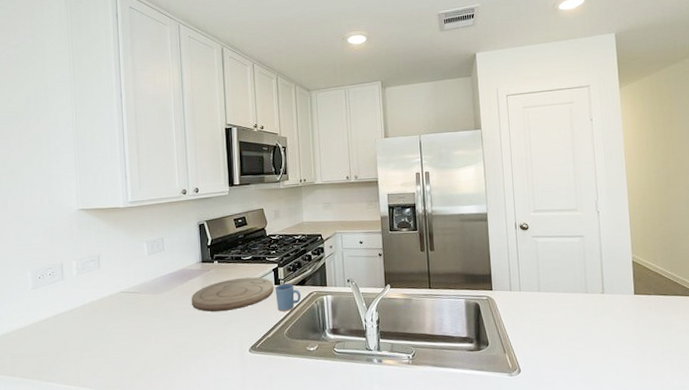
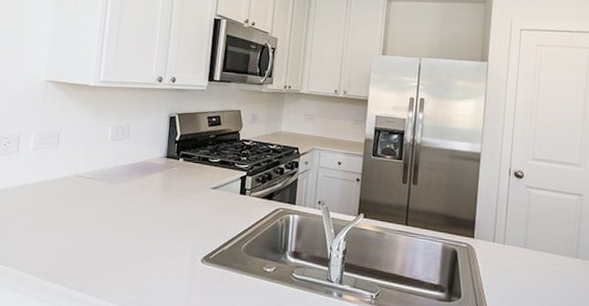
cutting board: present [191,277,274,312] -> none [148,180,239,214]
mug: present [275,283,302,312] -> none [238,194,267,225]

